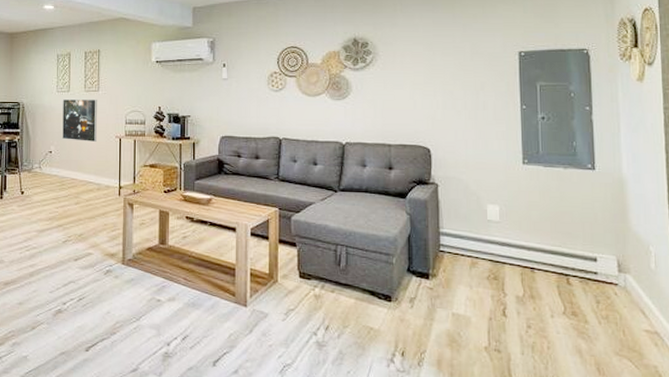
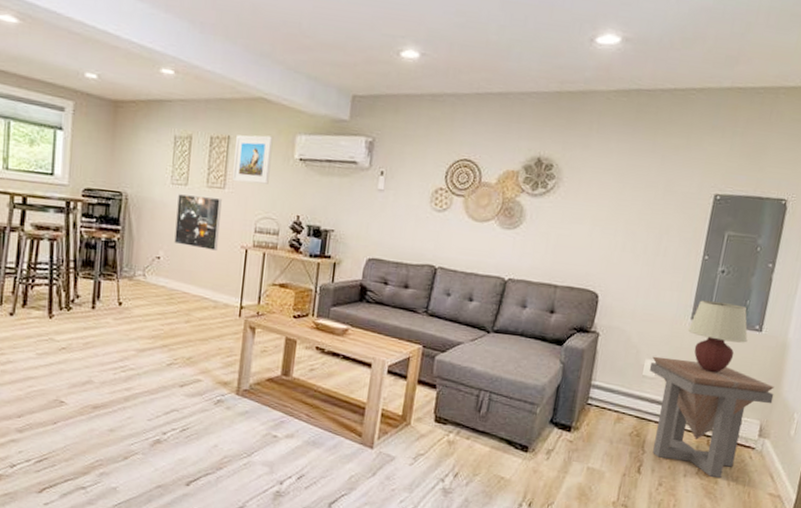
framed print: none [104,46,134,85] -> present [232,135,274,184]
side table: none [492,201,624,316] -> present [649,356,775,478]
table lamp: none [521,146,583,213] -> present [687,300,748,374]

